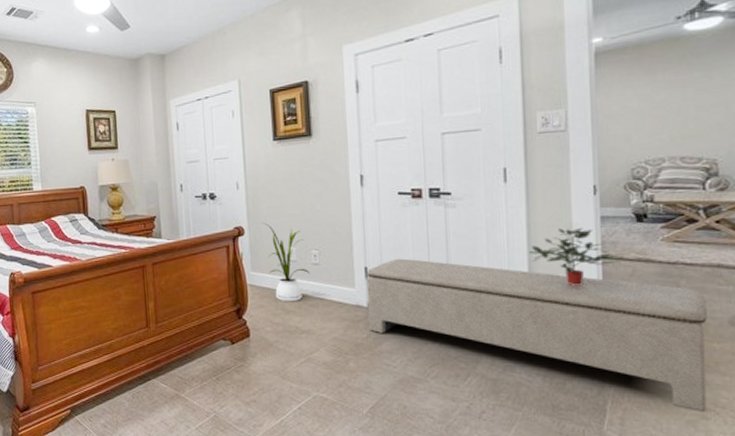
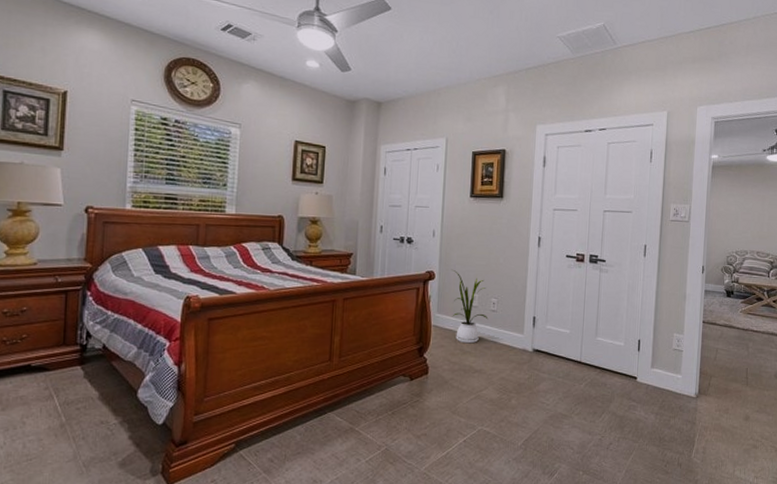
bench: present [366,258,707,411] -> none [531,311,763,442]
potted plant: present [529,227,621,286] -> none [656,296,714,343]

